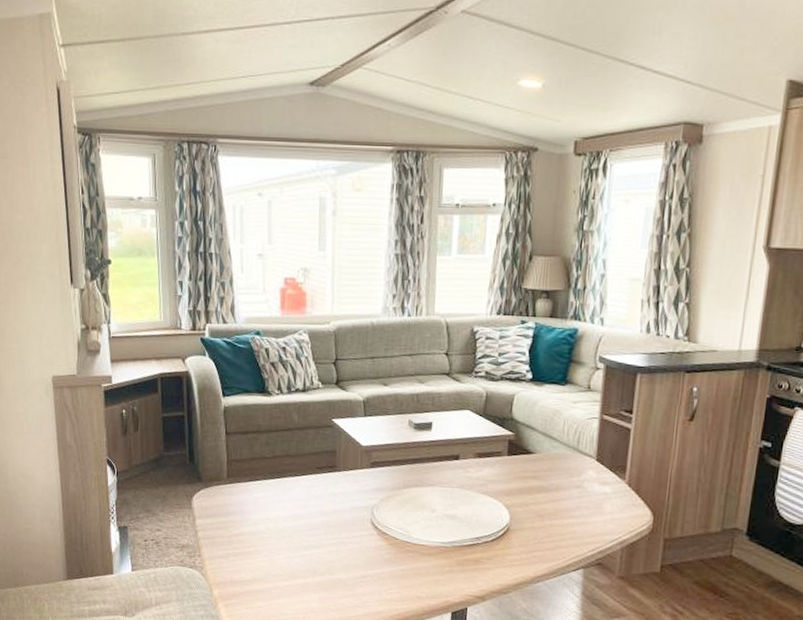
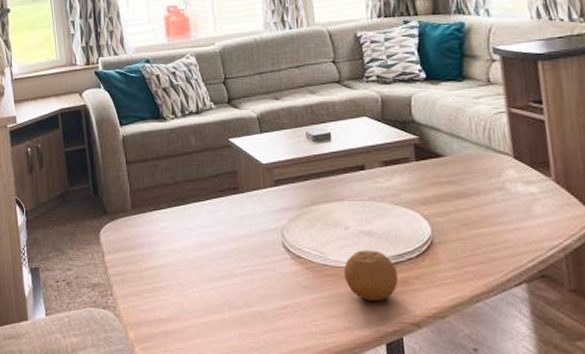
fruit: none [423,531,473,576] -> present [343,250,399,301]

